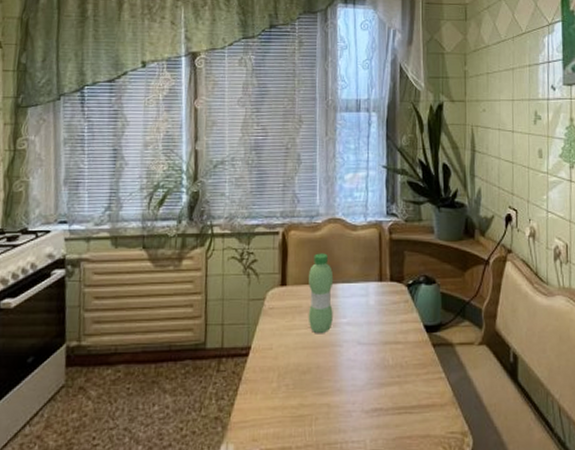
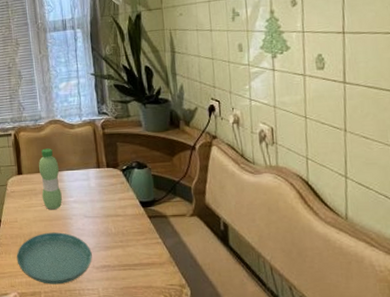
saucer: none [265,364,362,436] -> present [16,232,92,285]

